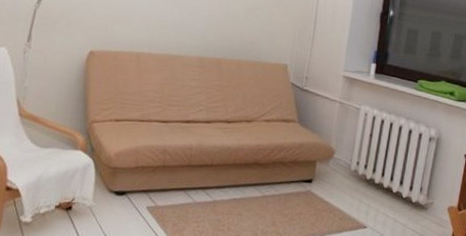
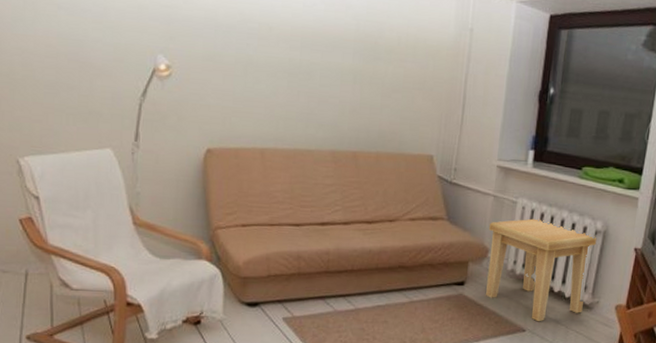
side table: none [331,124,431,220] -> present [486,218,597,322]

